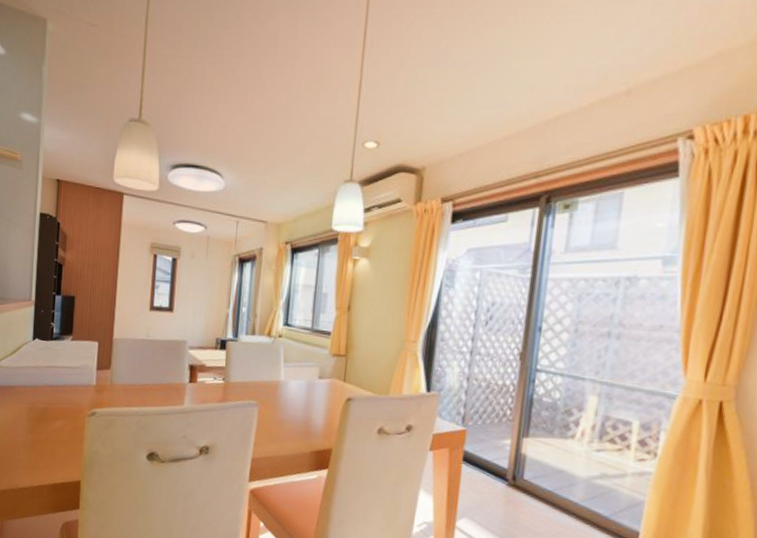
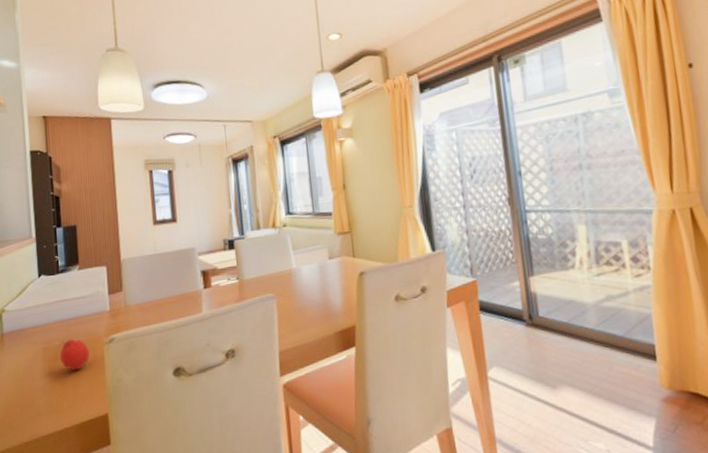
fruit: none [43,404,71,435] -> present [59,338,90,371]

